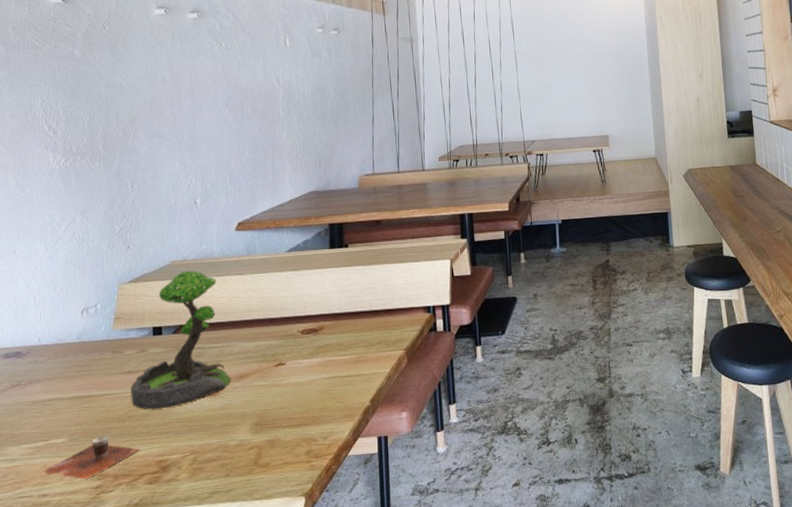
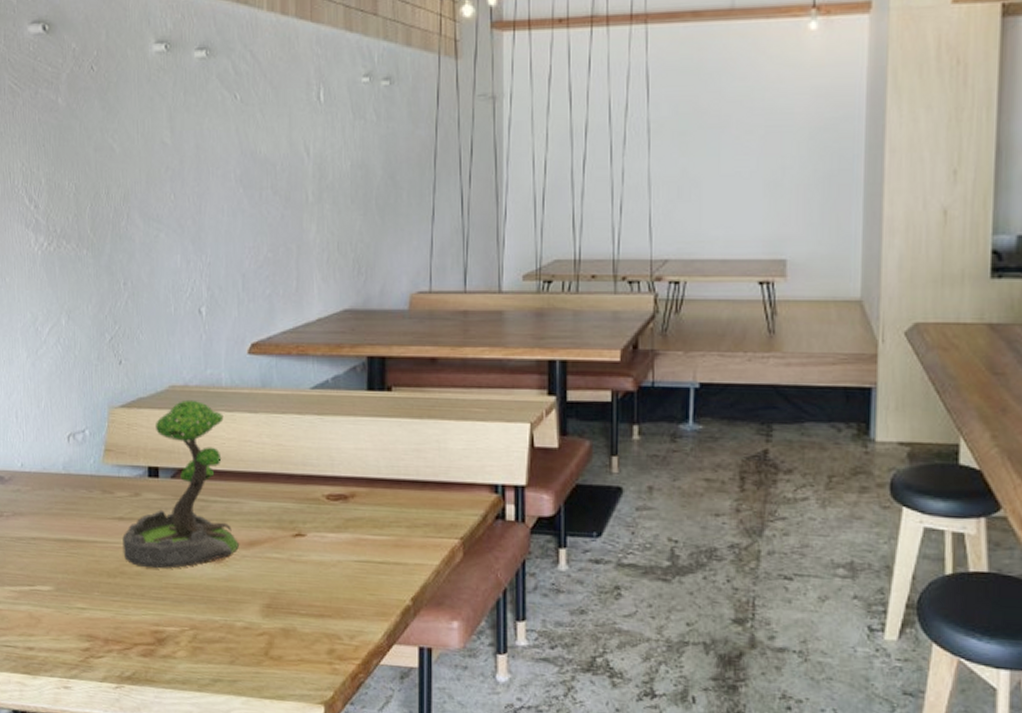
cup: present [42,435,140,479] -> none [27,590,133,638]

